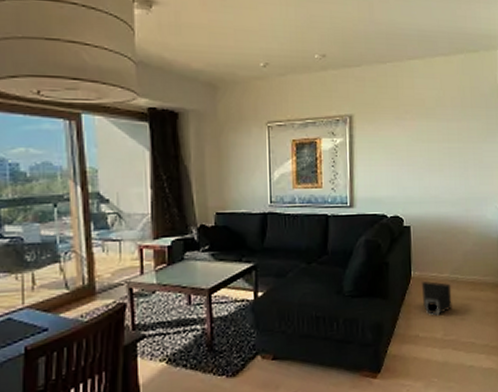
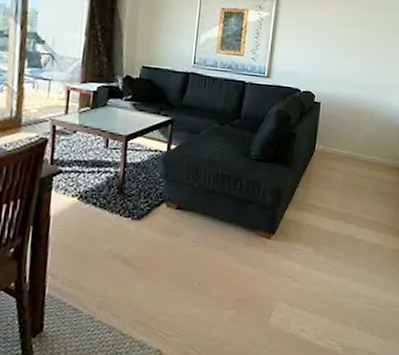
speaker: present [421,280,452,316] -> none [323,155,351,189]

